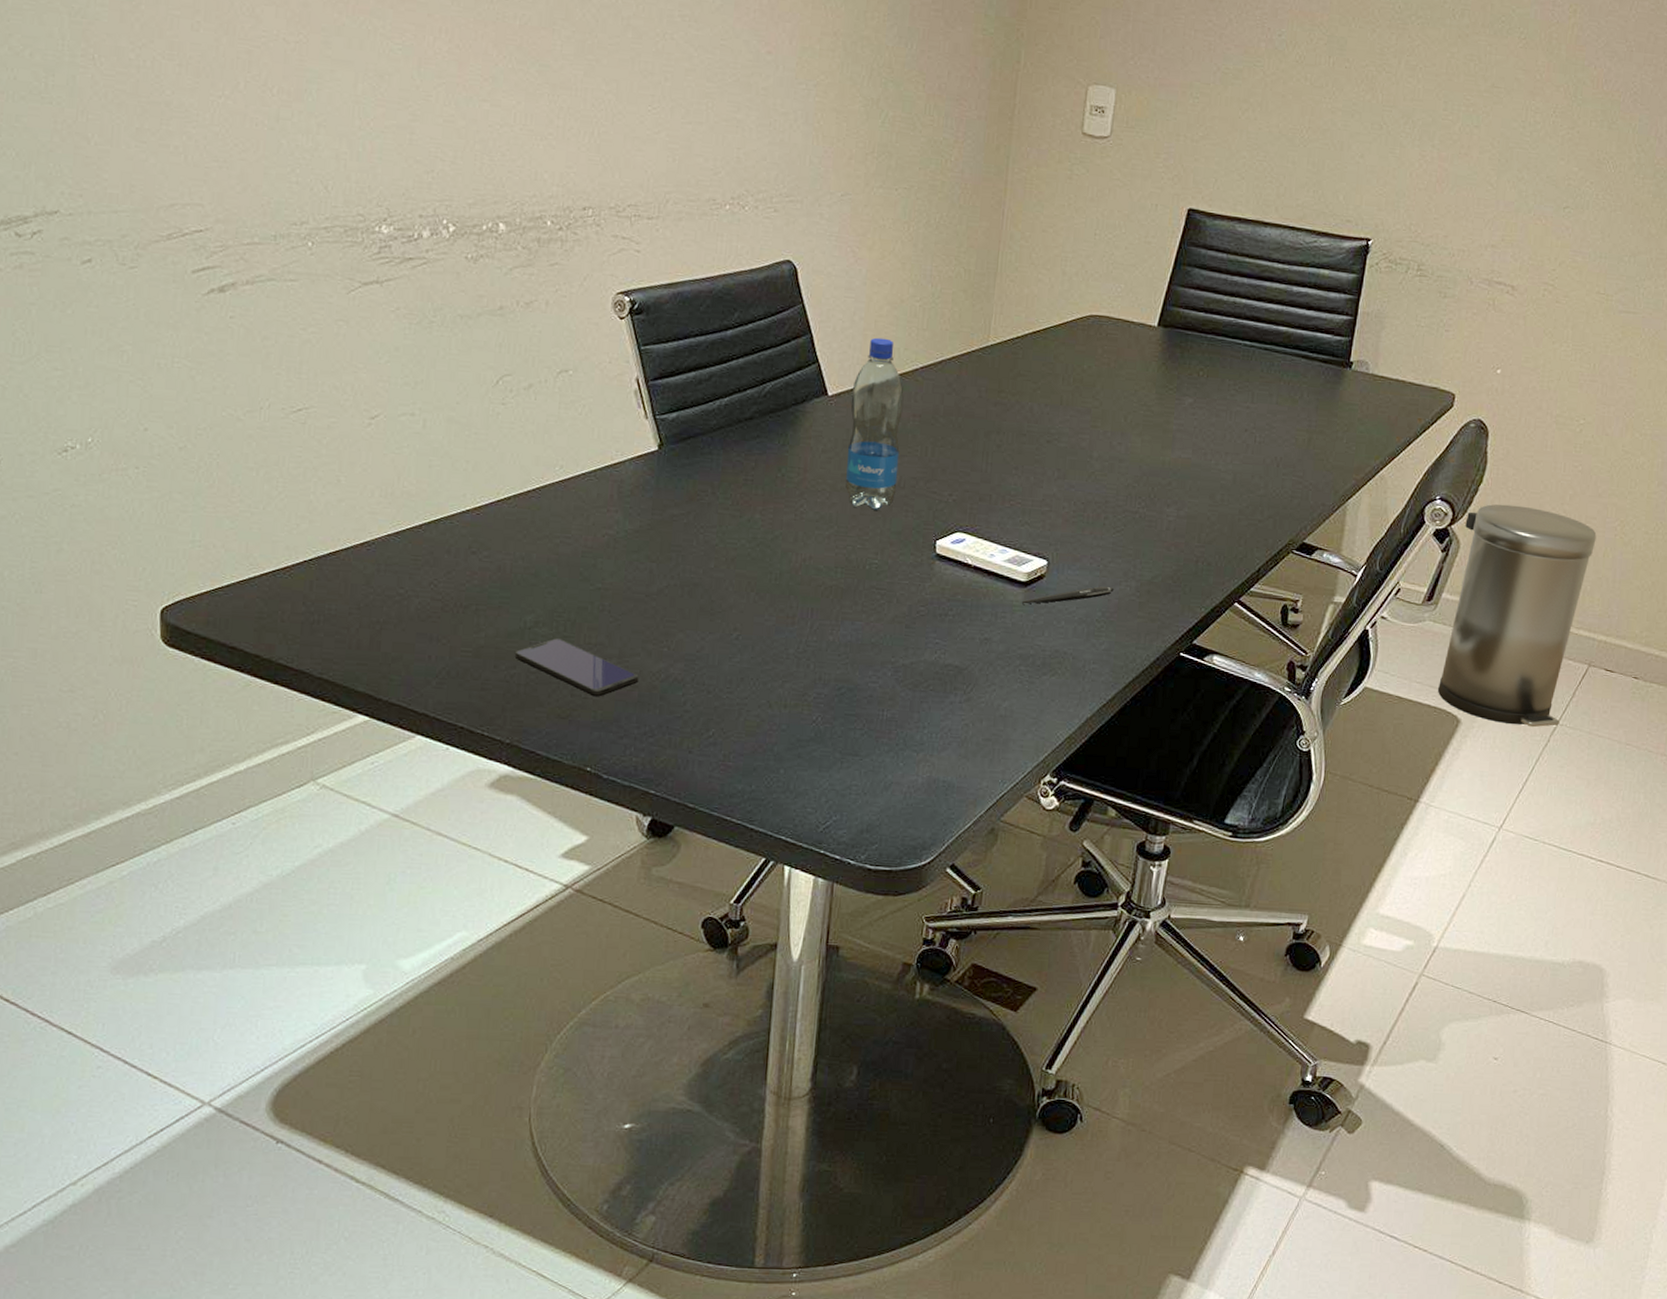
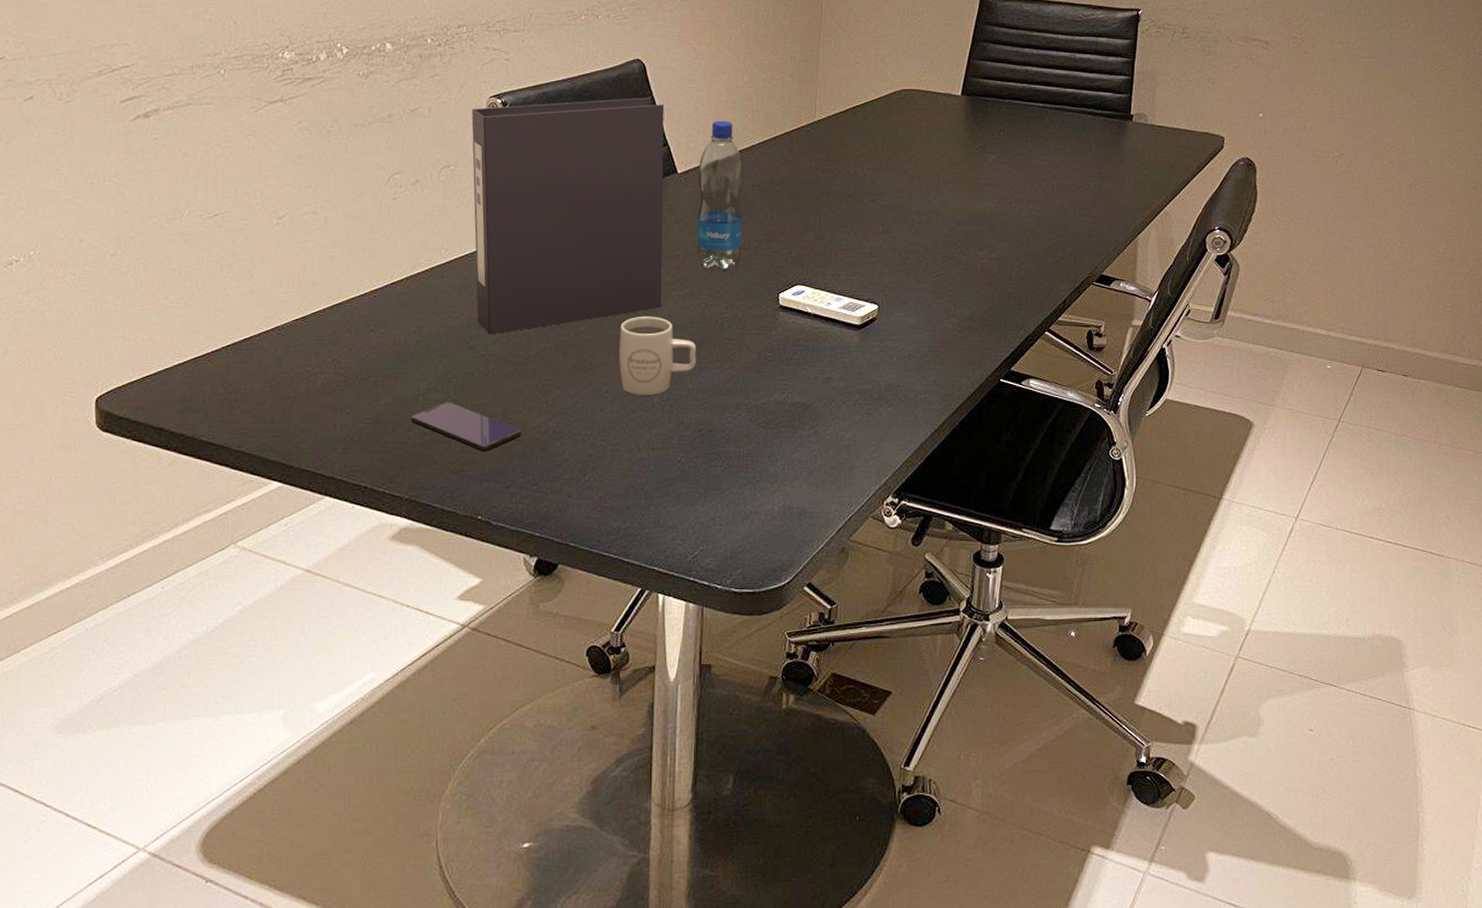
binder: none [593,305,817,566] -> present [471,97,664,335]
mug: none [751,556,840,646] -> present [618,316,697,395]
pen: present [1021,586,1114,605] -> none [857,325,938,345]
pedal bin: present [1438,504,1597,728] -> none [1231,230,1359,426]

